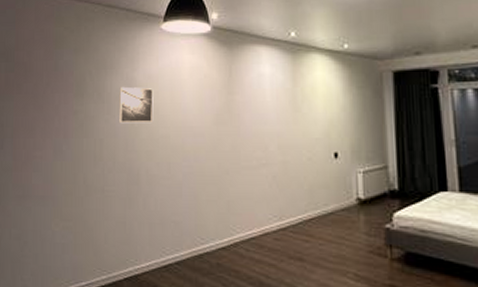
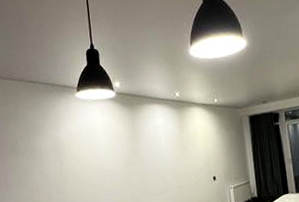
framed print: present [118,86,153,124] -> none [47,143,78,173]

